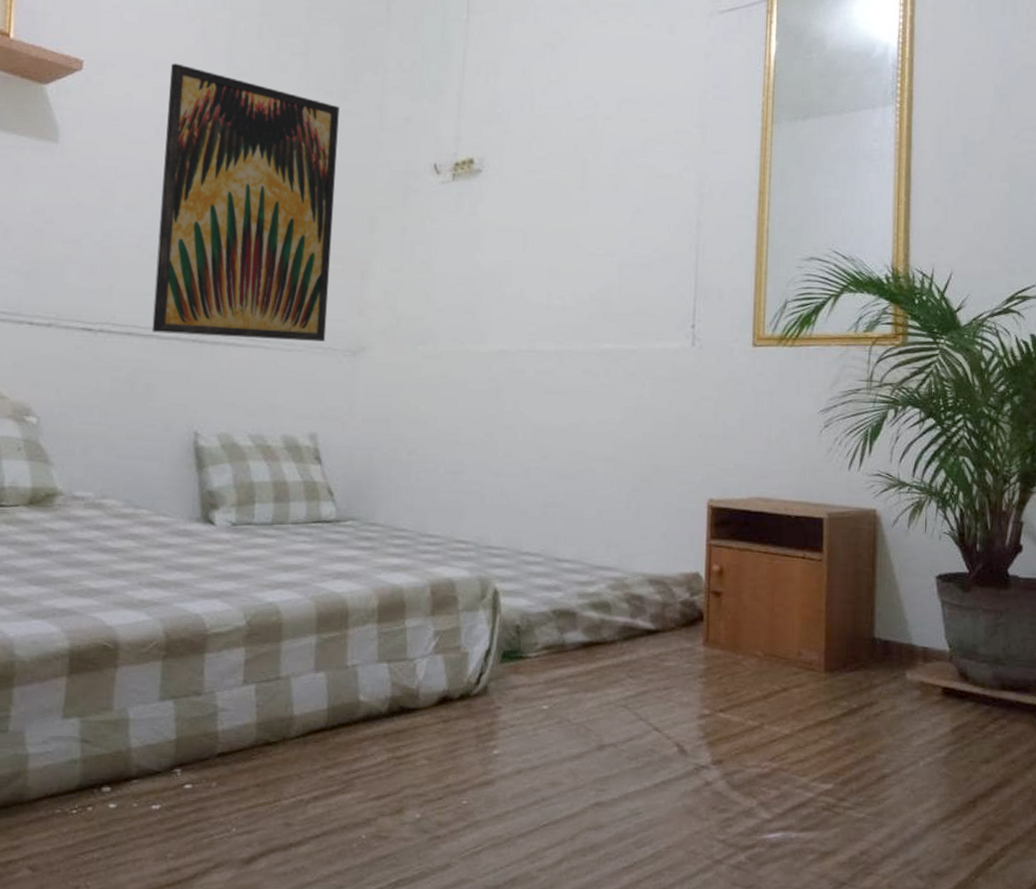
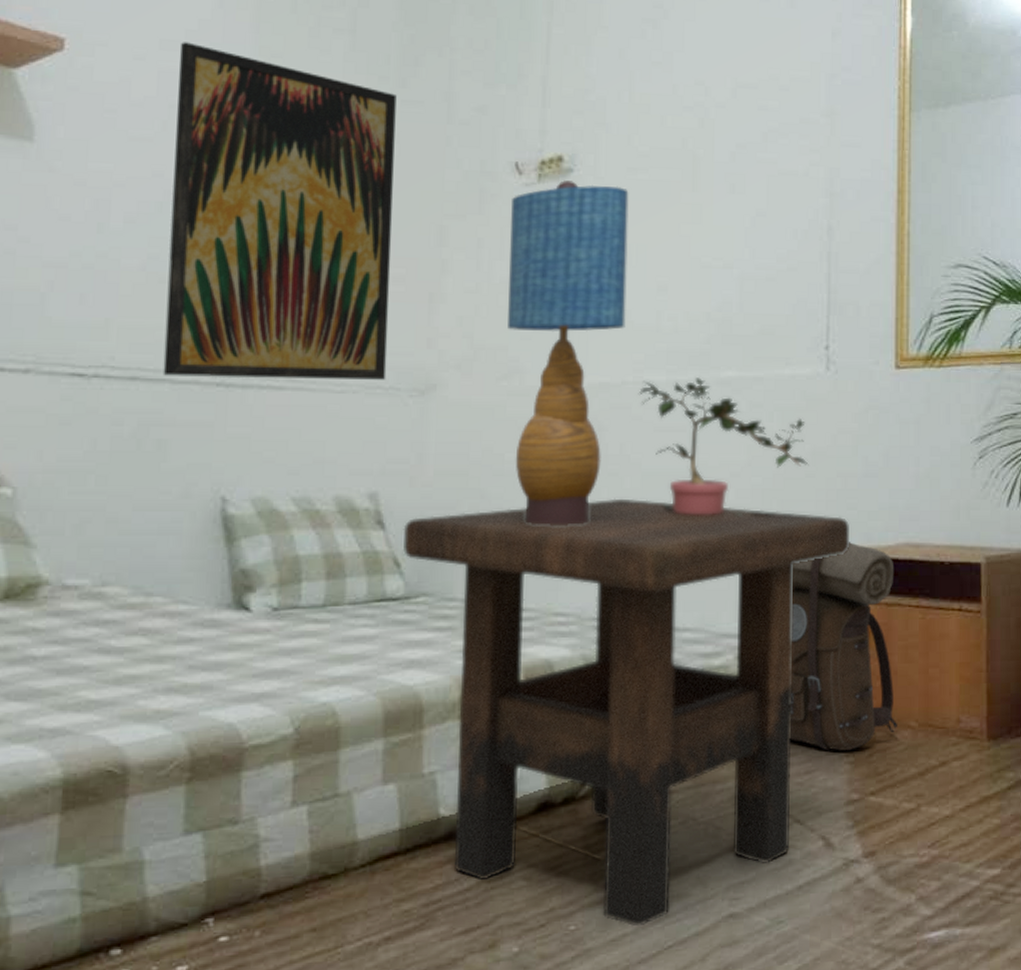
side table: none [335,447,708,806] -> present [402,498,849,927]
table lamp: none [424,179,528,468] -> present [508,180,629,525]
potted plant: none [530,348,675,469] -> present [638,377,809,516]
backpack: none [651,494,747,672] -> present [789,542,899,751]

